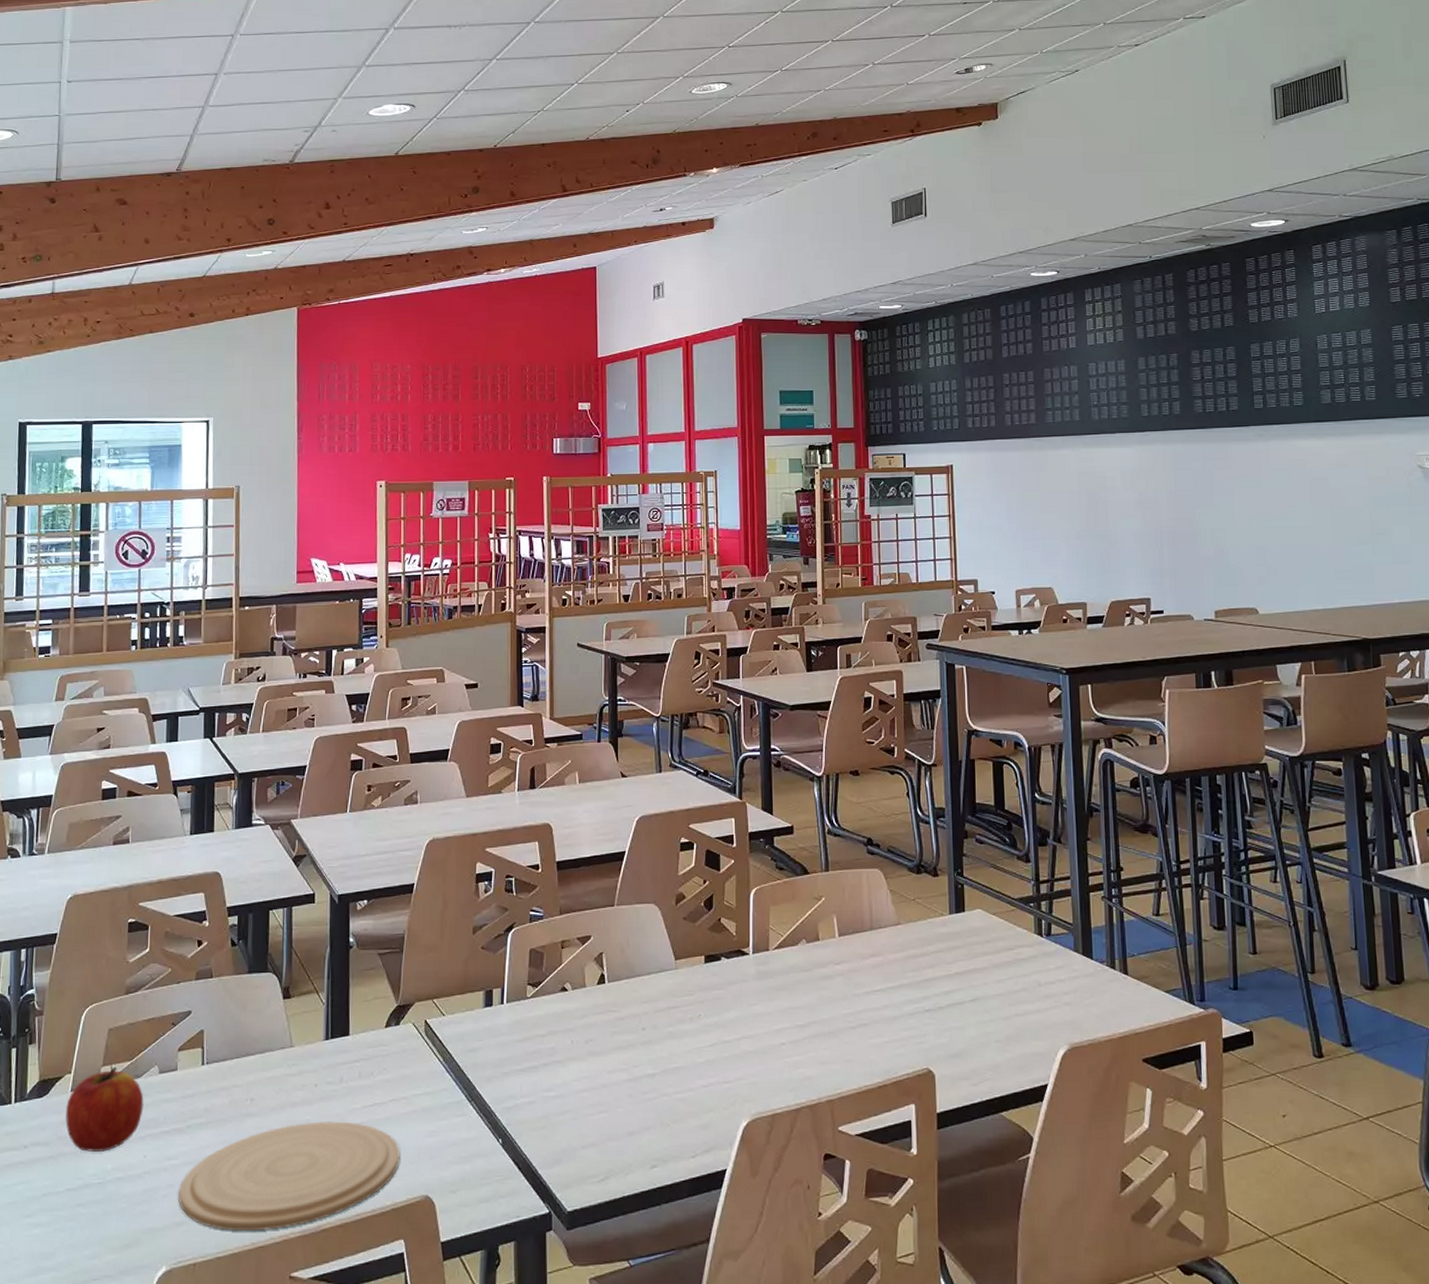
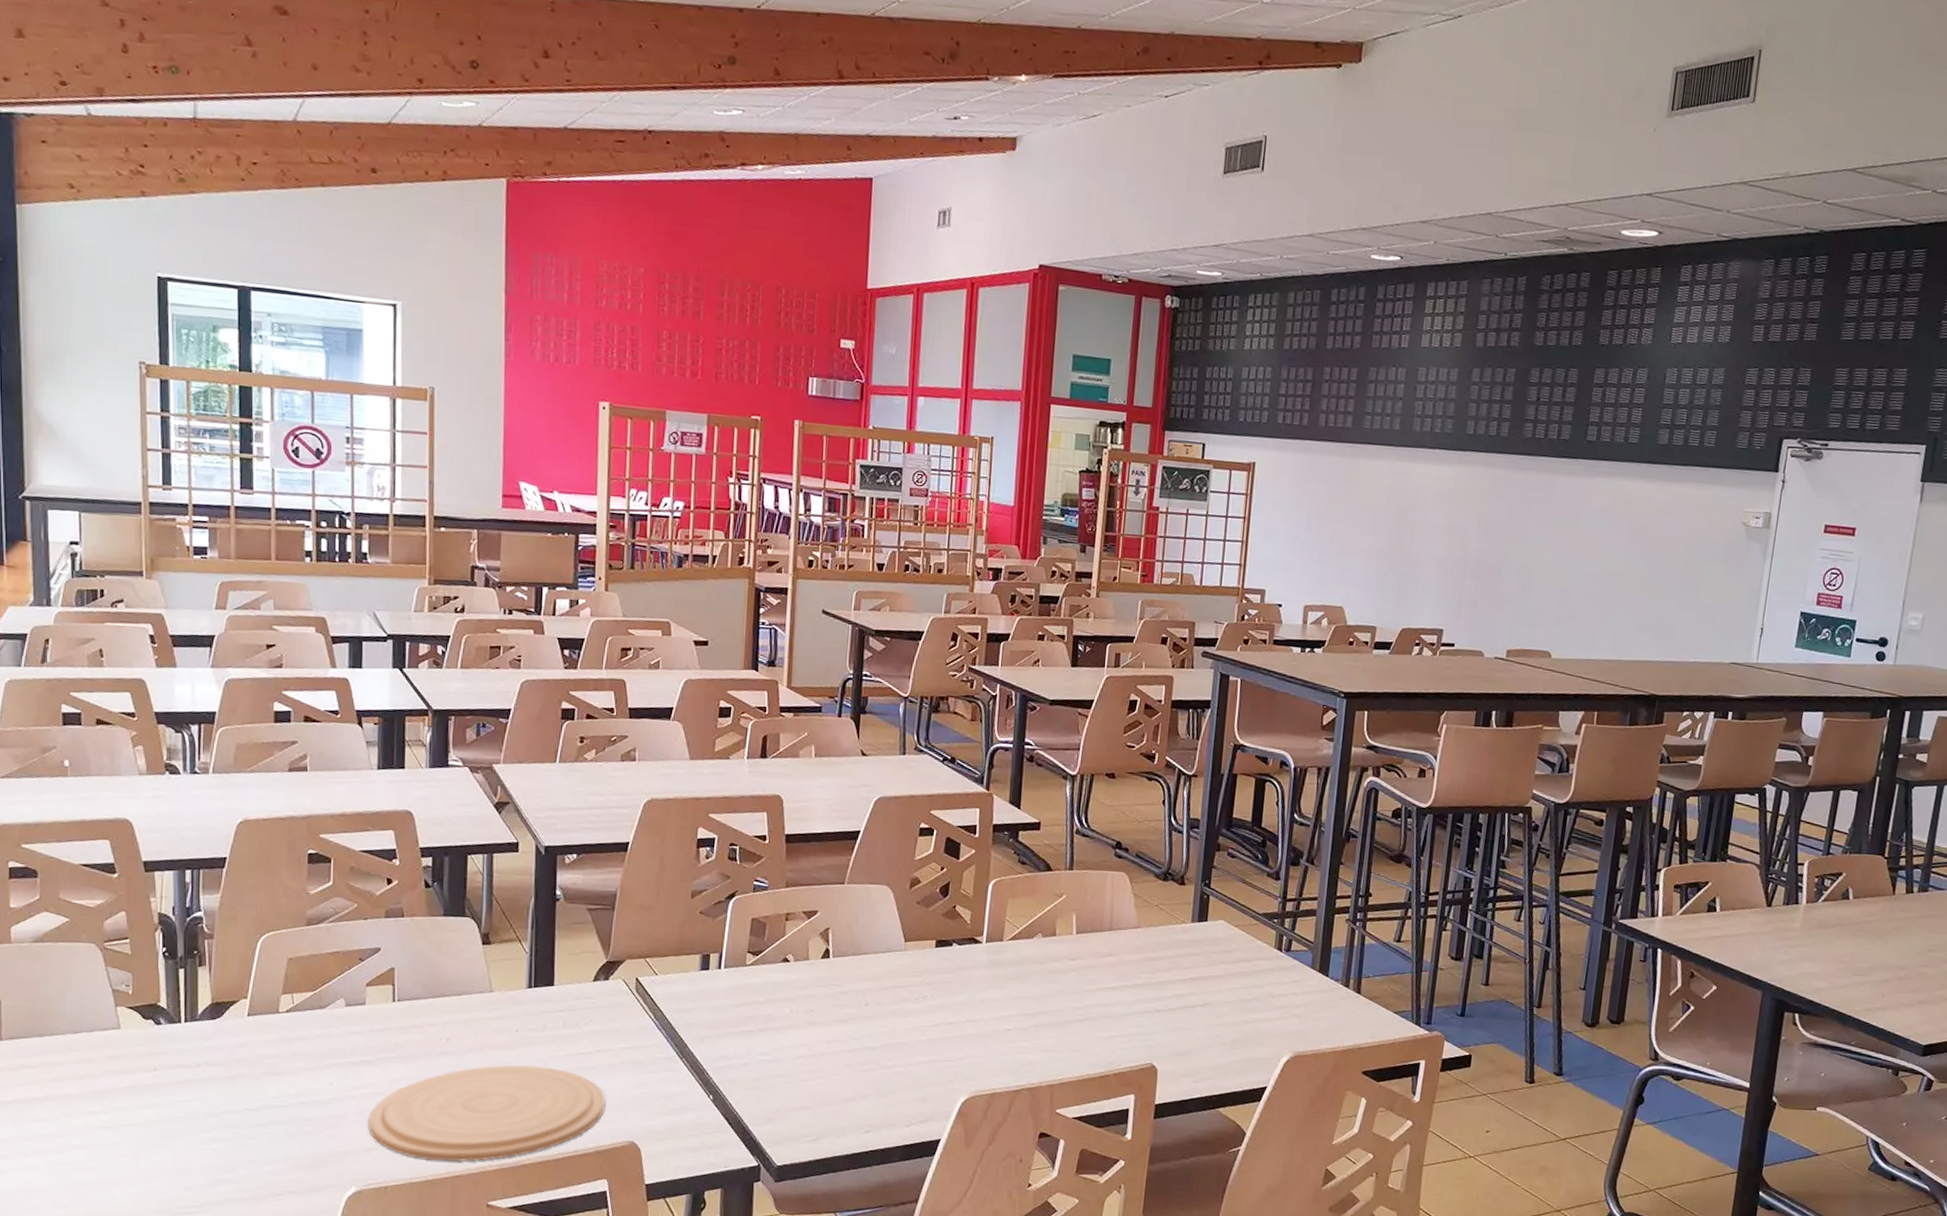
apple: present [65,1066,144,1152] -> none [242,995,329,1077]

